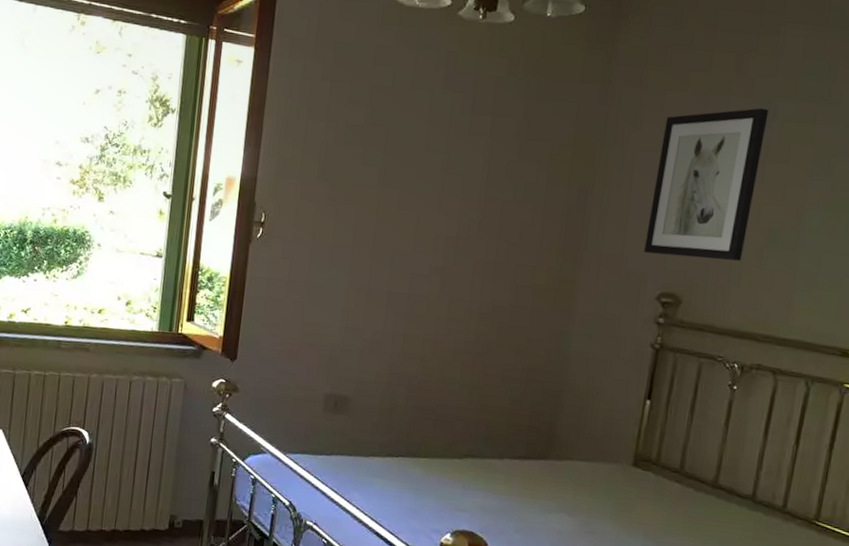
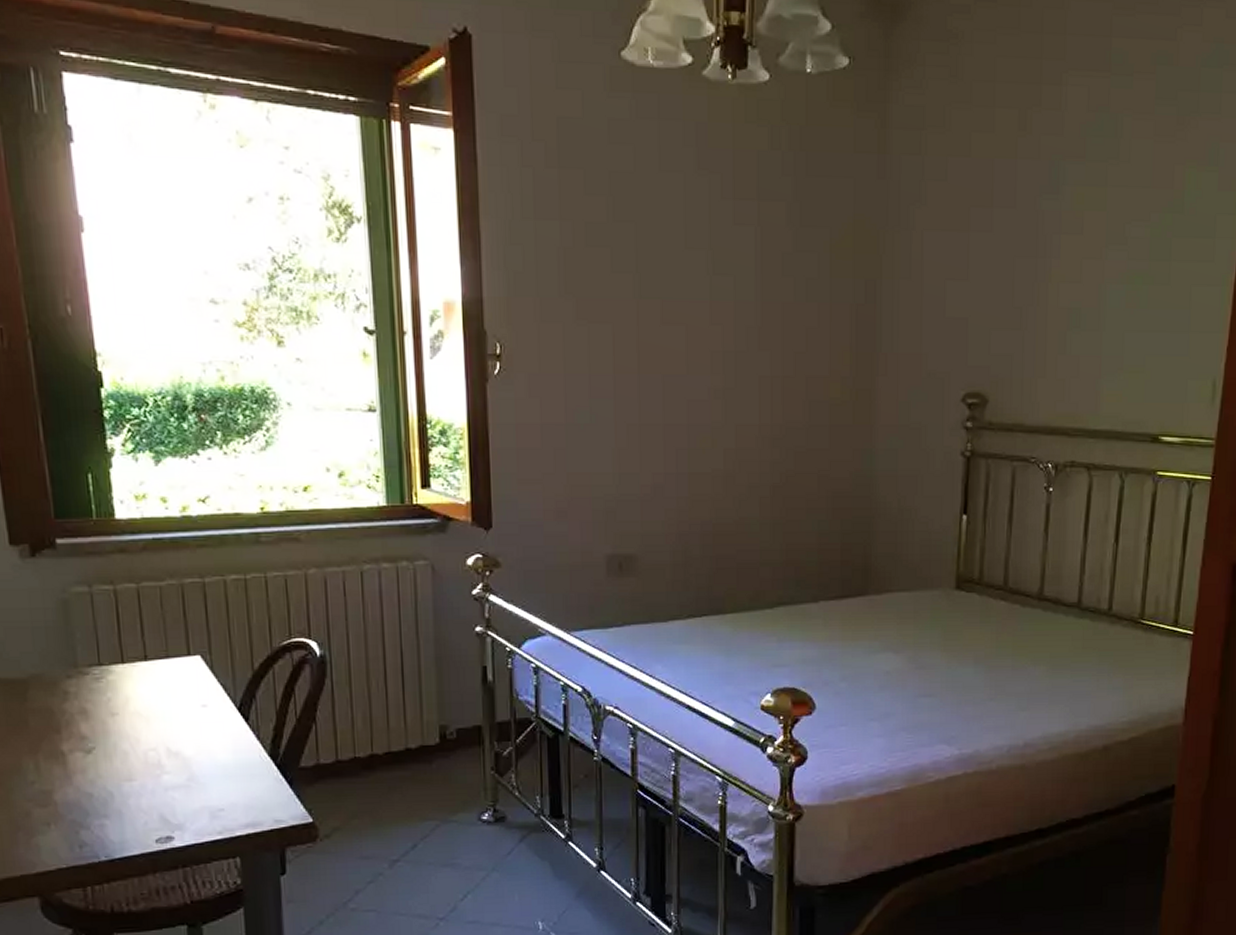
wall art: present [644,108,769,261] -> none [944,171,1058,350]

